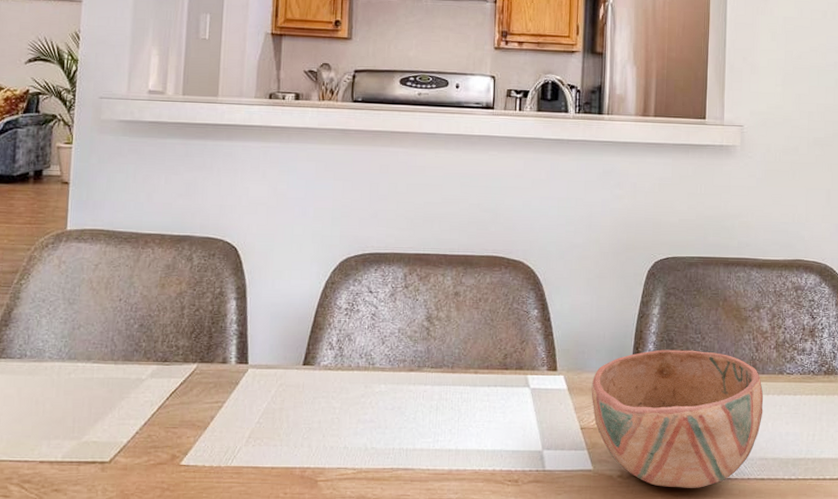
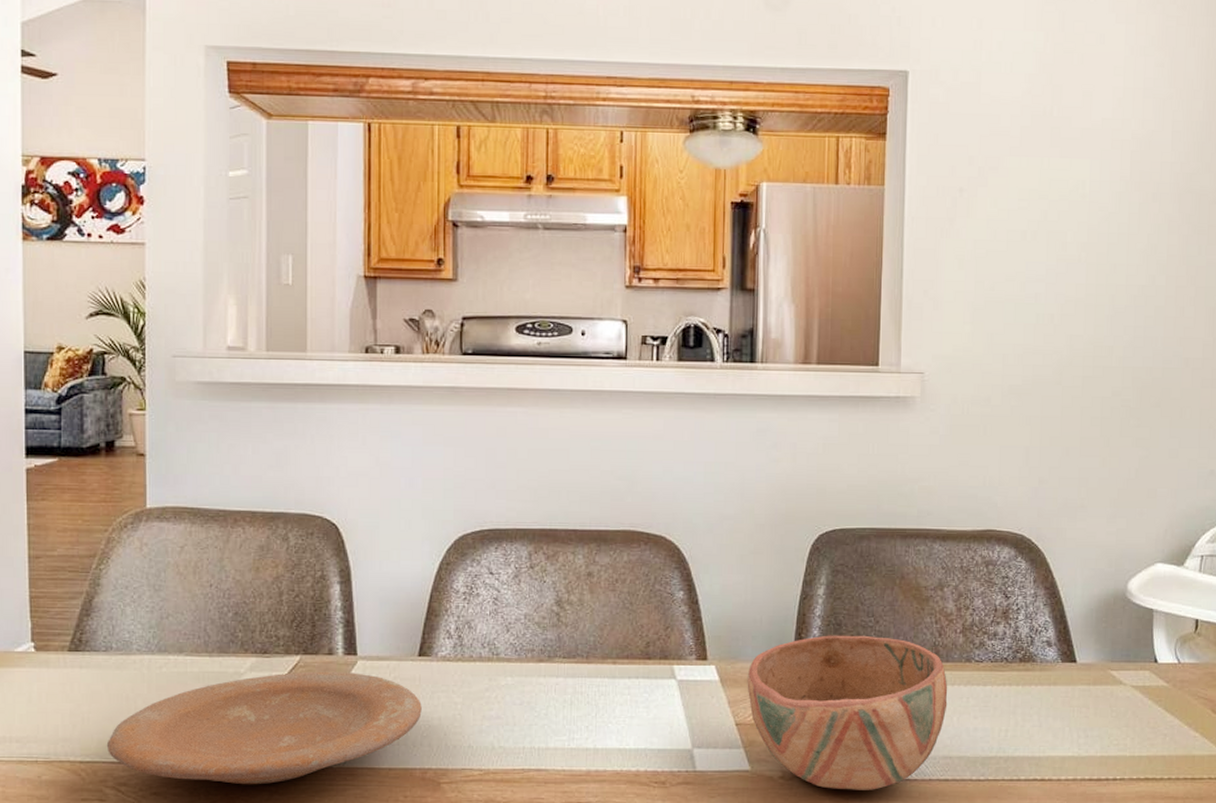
plate: none [14,378,304,482] -> present [106,671,422,785]

